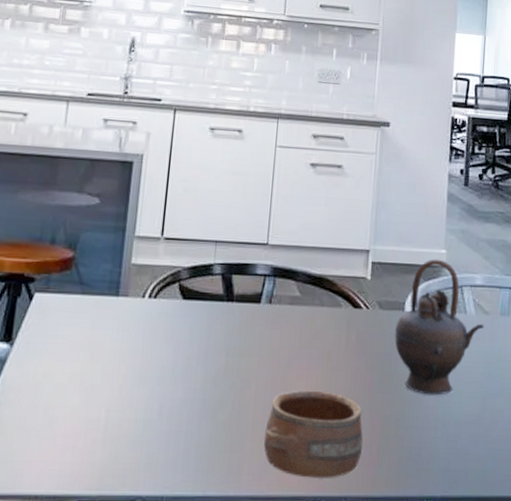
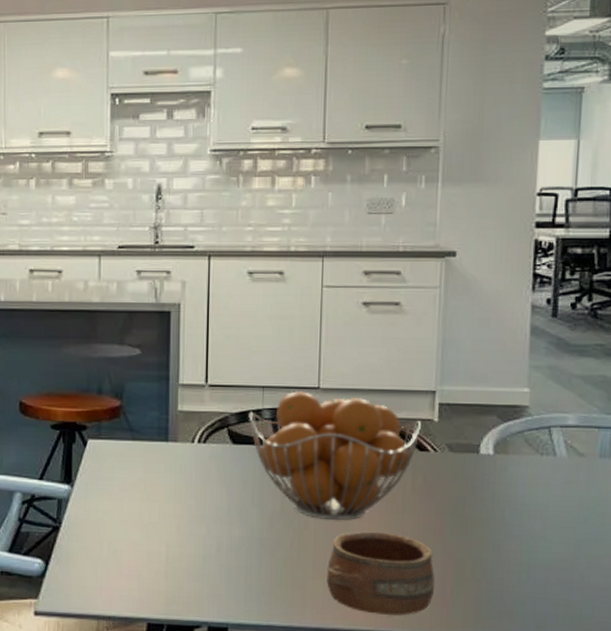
fruit basket: none [200,245,357,380] -> present [248,390,422,521]
teapot: present [394,259,485,395] -> none [467,398,579,540]

